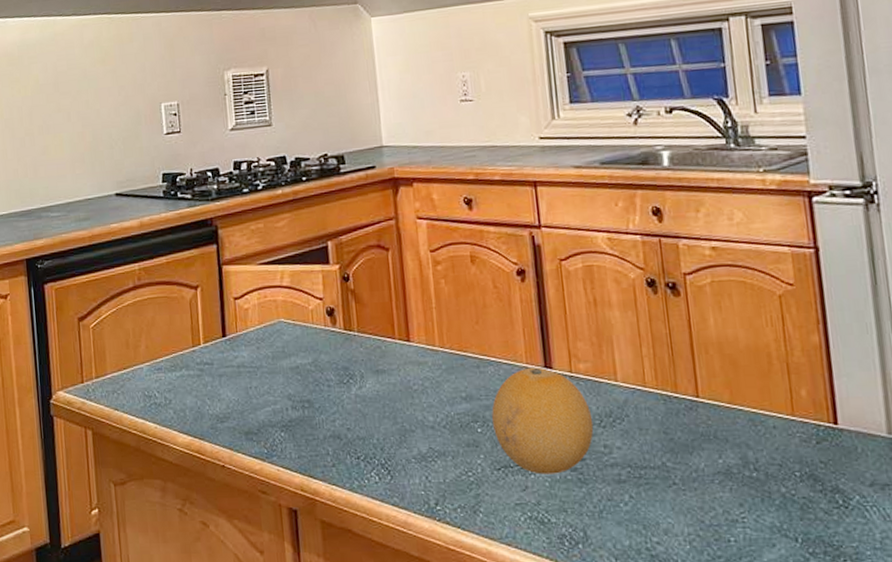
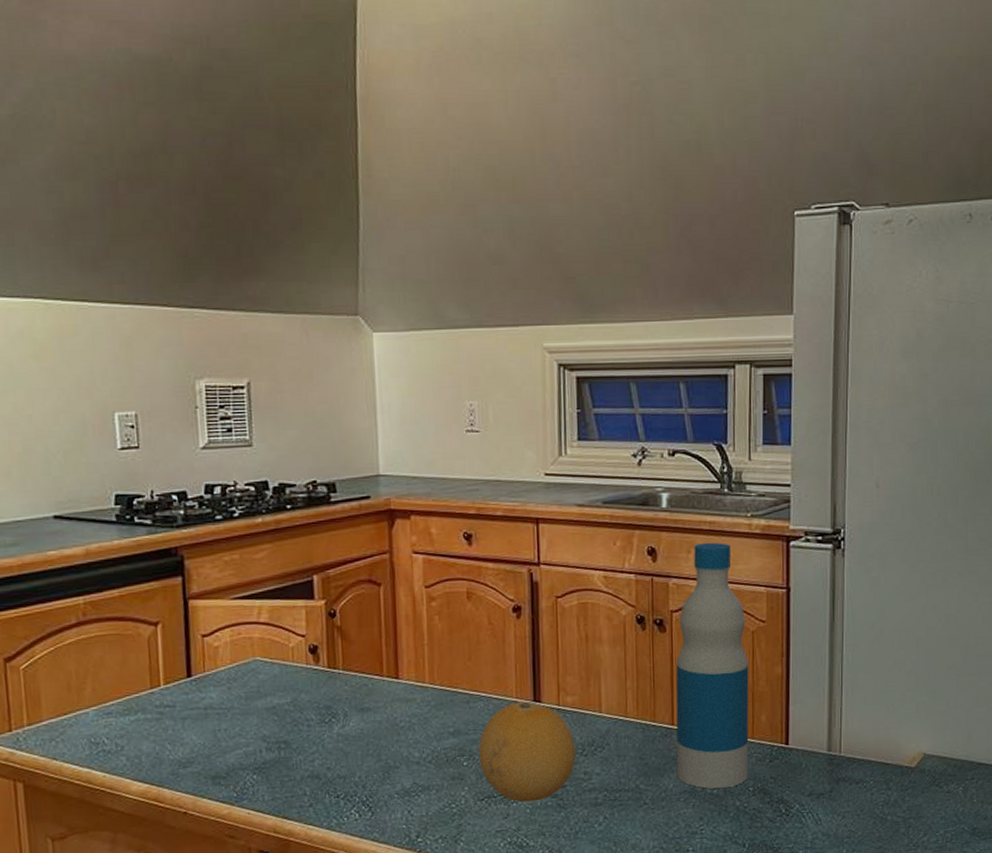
bottle: none [693,200,792,472] -> present [676,542,749,789]

